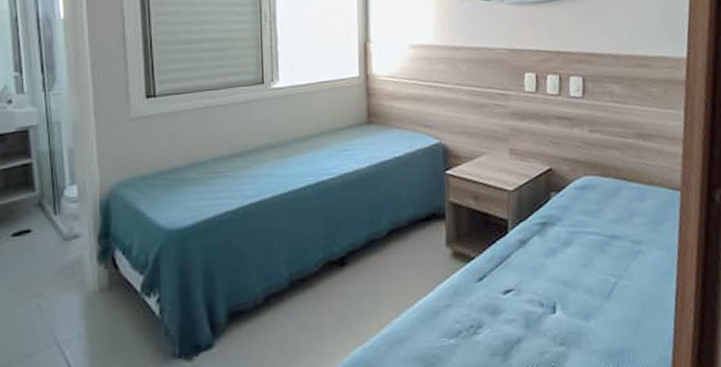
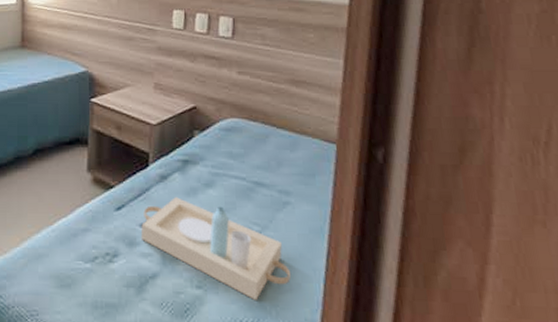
serving tray: none [503,260,645,349] -> present [140,197,291,301]

